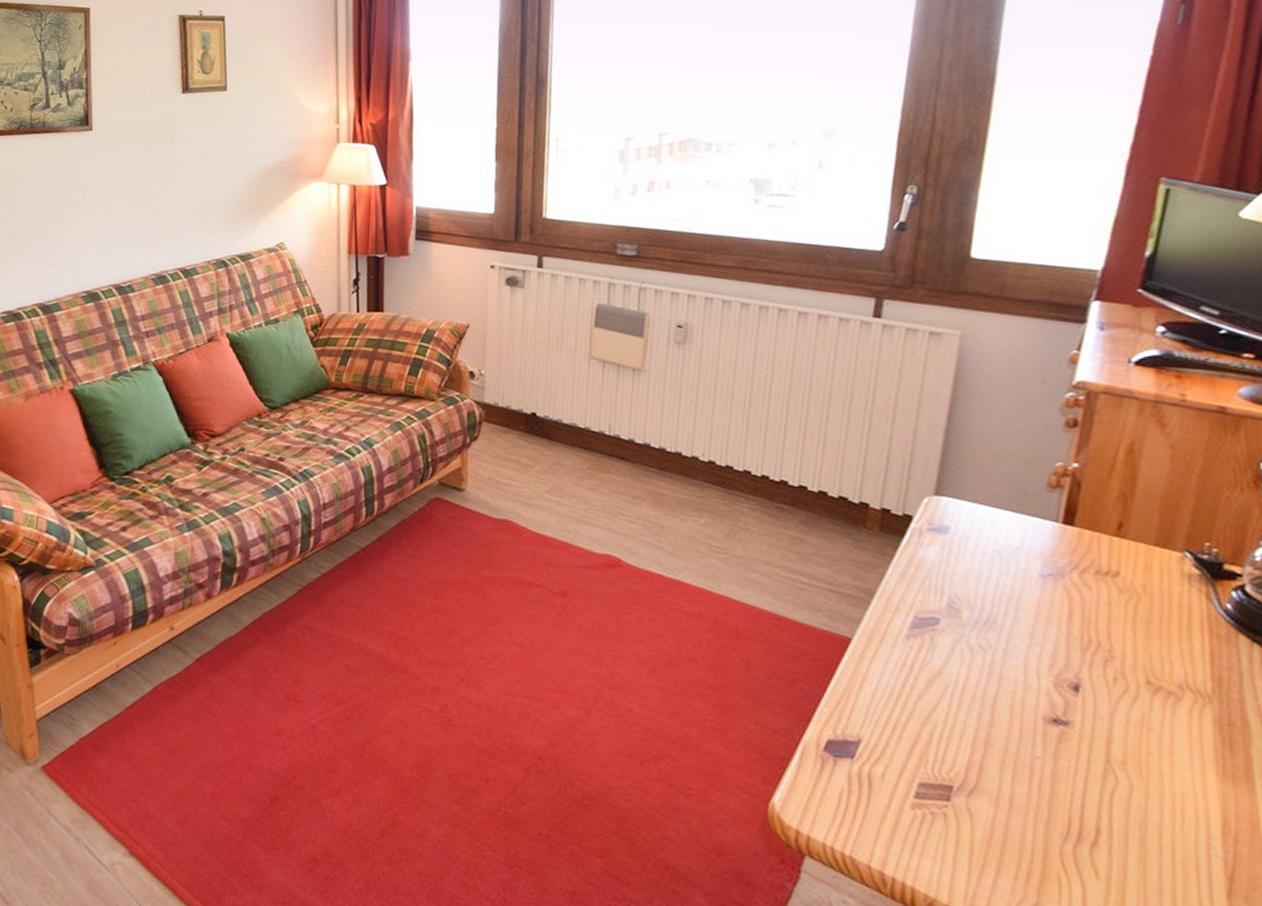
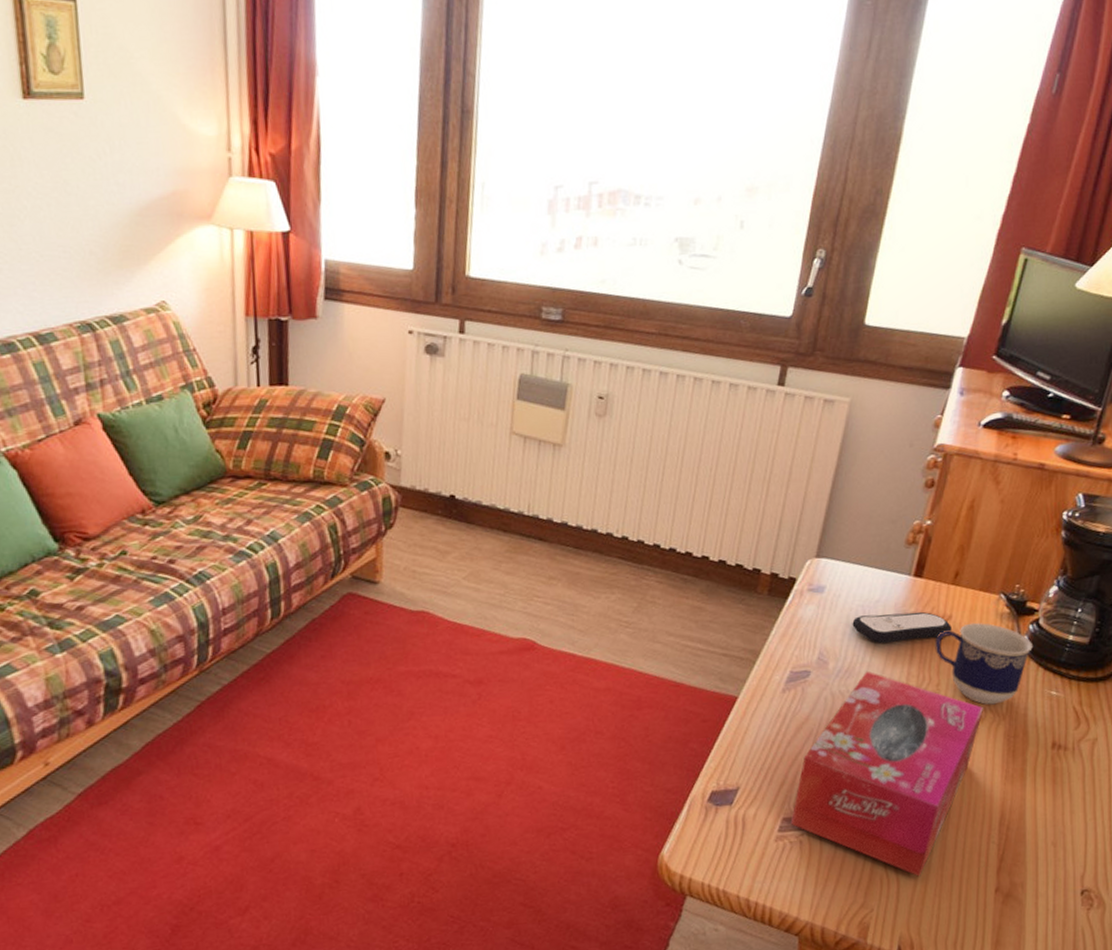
tissue box: none [929,625,1180,882] -> present [790,671,984,877]
remote control: none [987,563,1122,597] -> present [852,611,952,644]
cup: none [1100,582,1240,683] -> present [935,622,1032,705]

